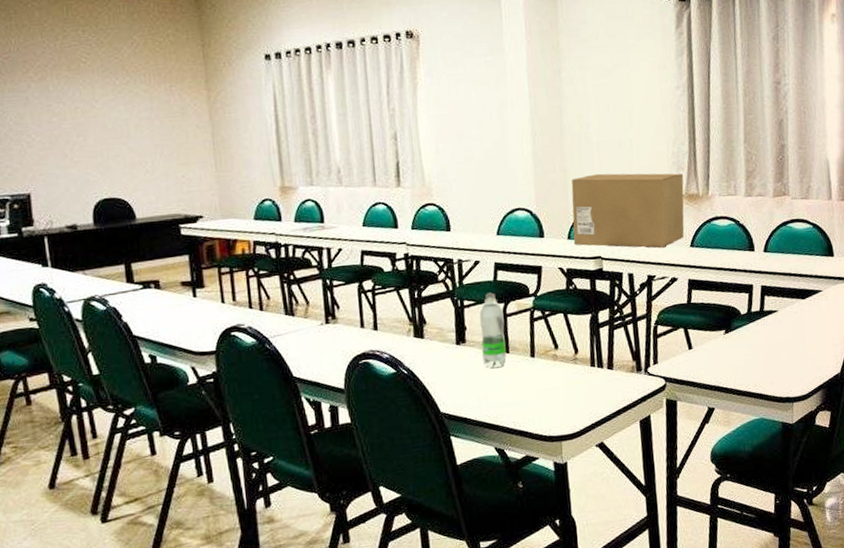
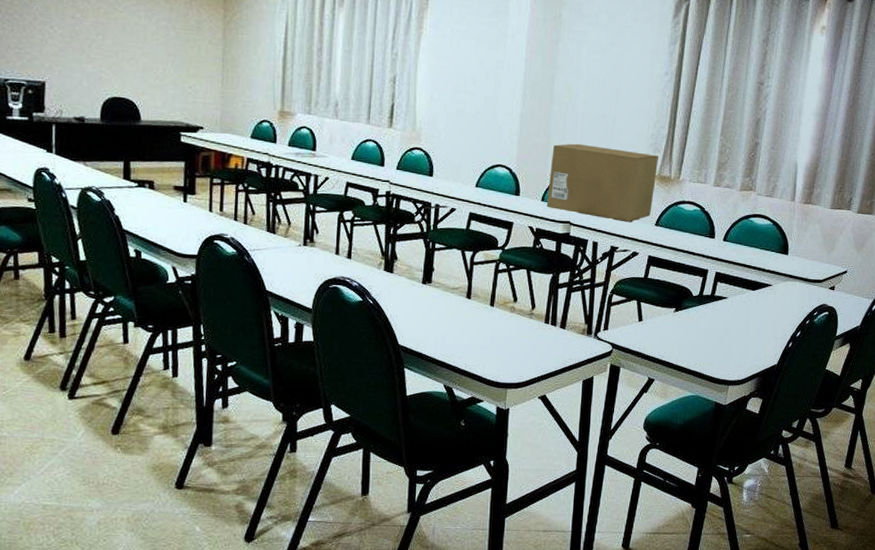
bottle: present [479,292,507,369] -> none [445,240,471,311]

